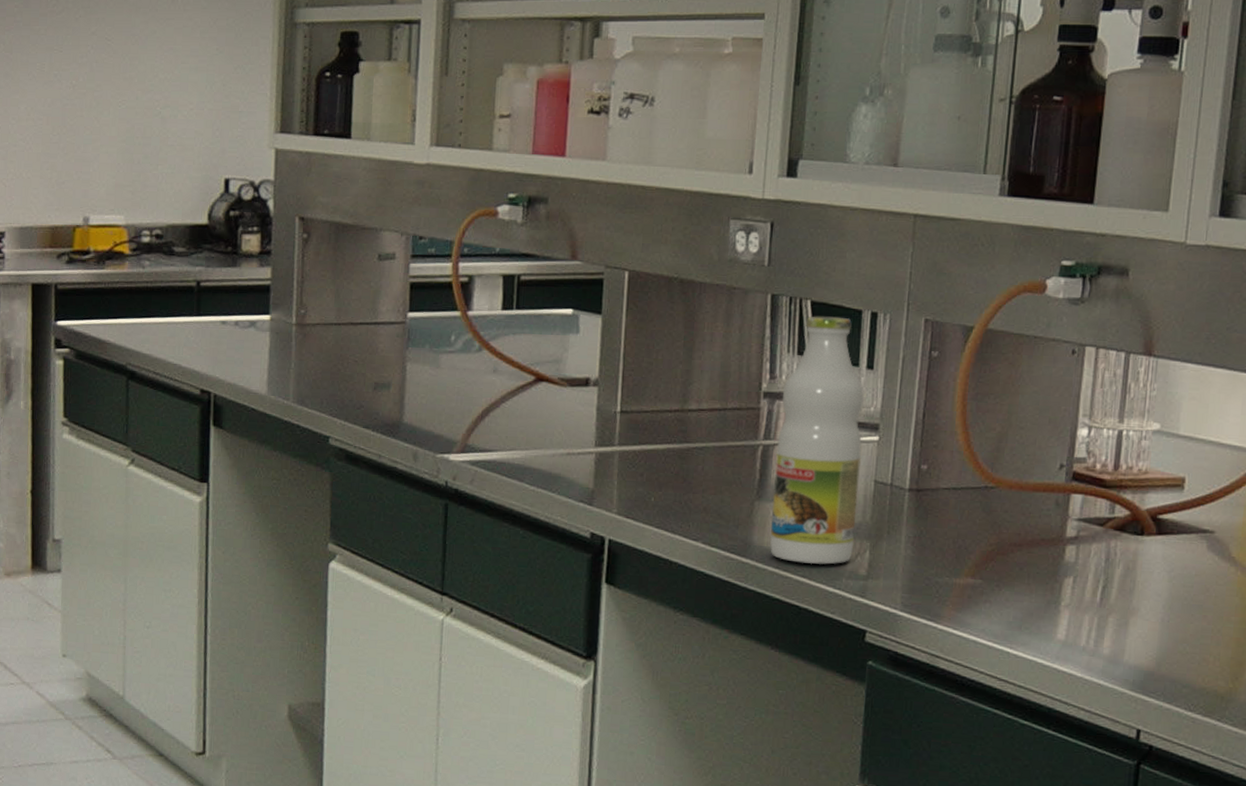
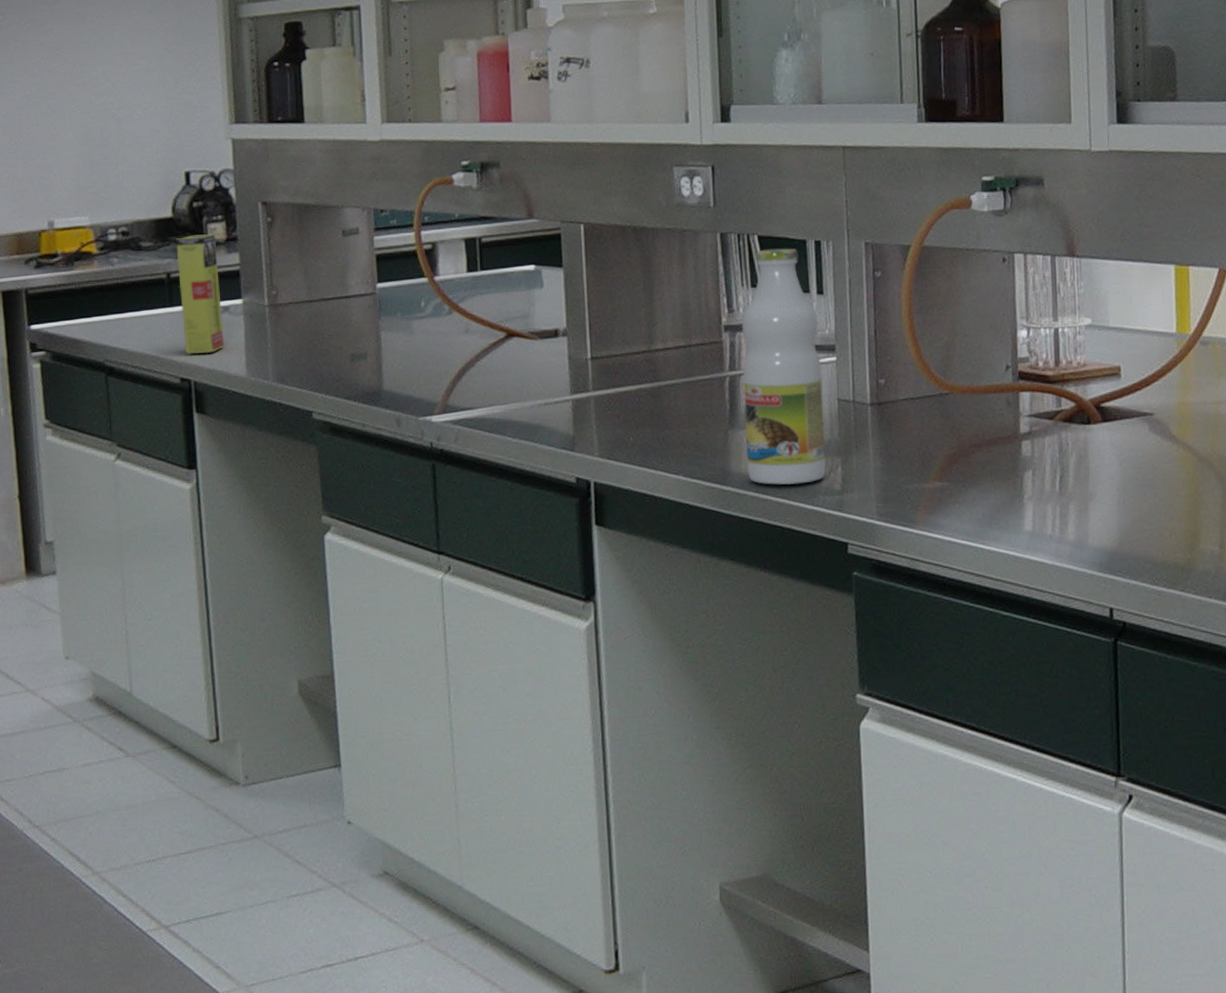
box: none [207,244,250,368] -> present [176,234,225,355]

